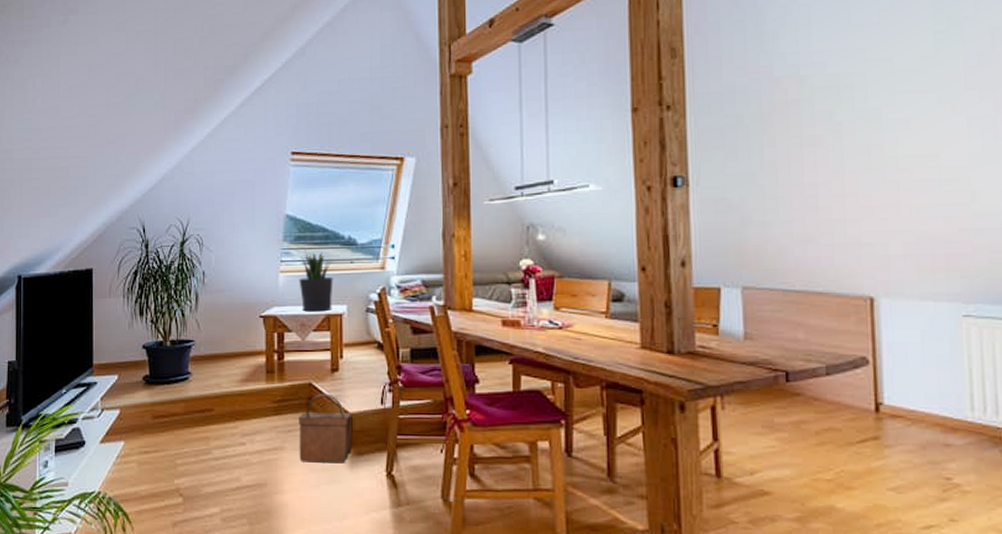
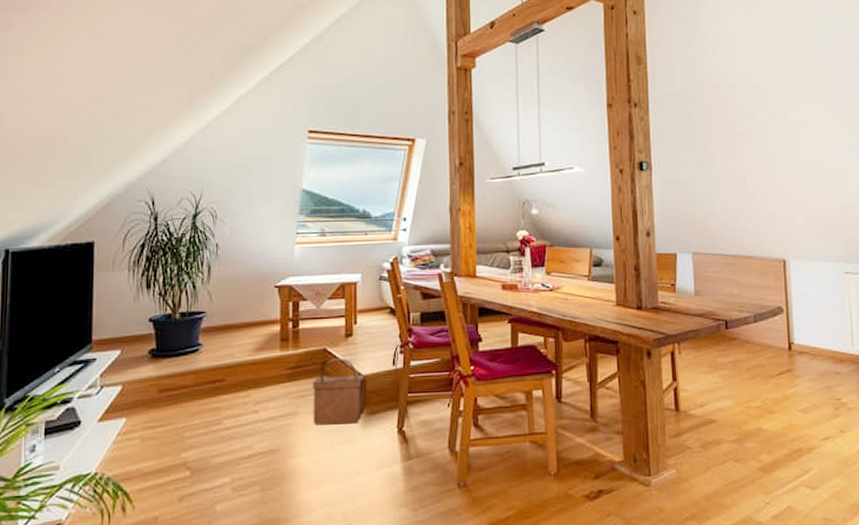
planter: present [299,251,333,313] -> none [314,223,348,282]

